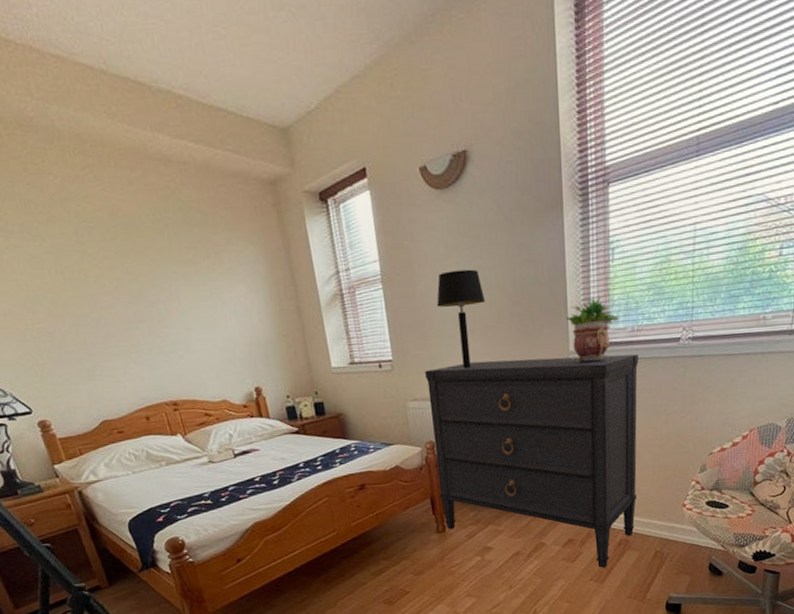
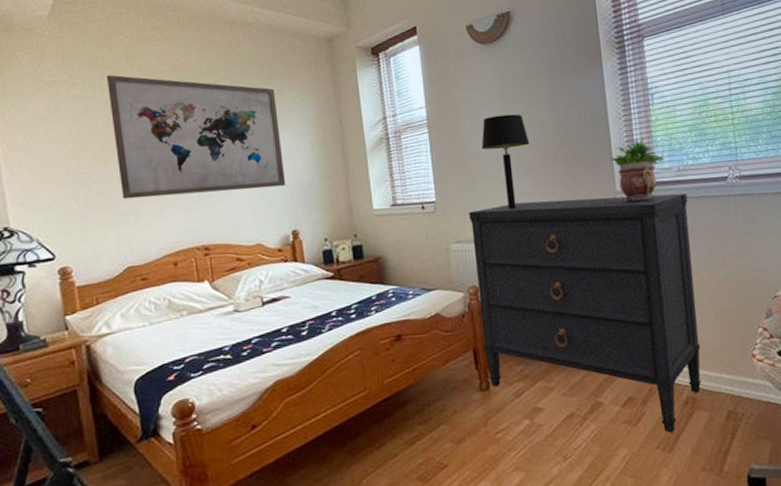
wall art: none [43,221,244,355] -> present [106,75,286,200]

